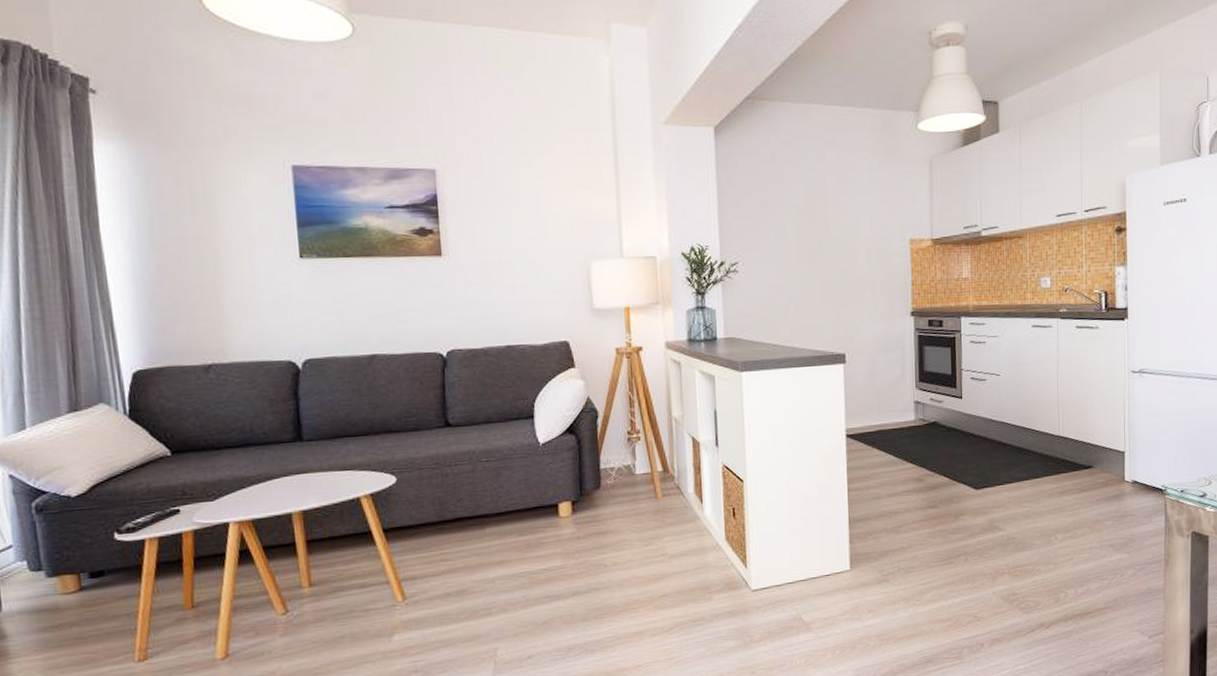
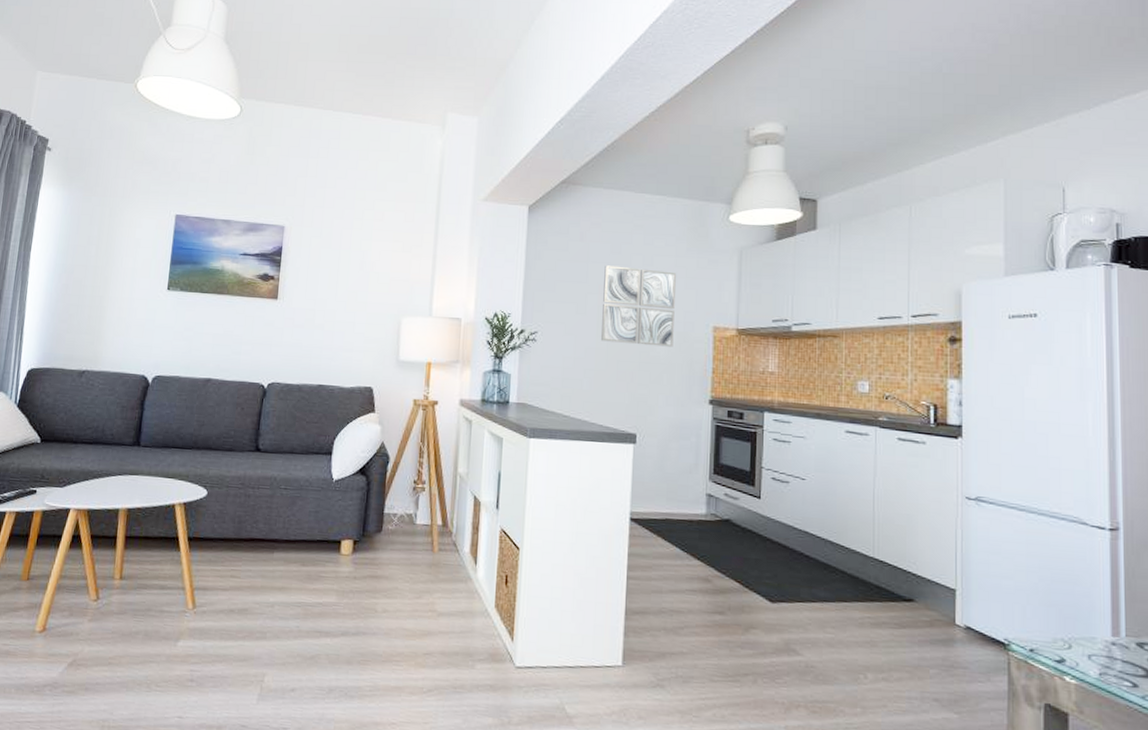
wall art: none [800,185,873,265] -> present [601,265,677,347]

